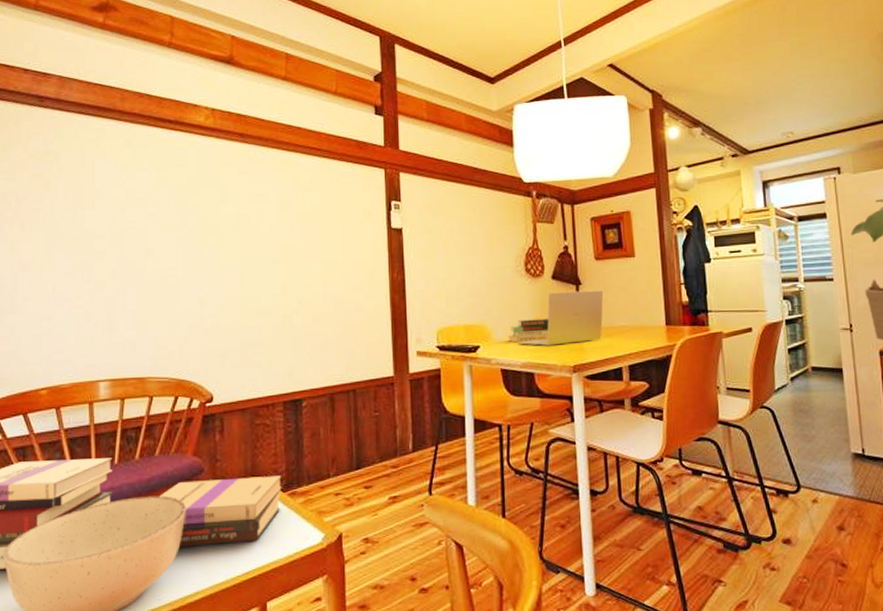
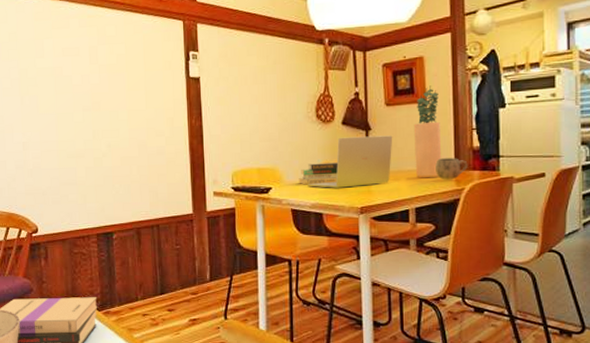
vase: none [623,240,653,334] -> present [413,85,442,178]
mug: none [647,313,678,336] -> present [436,158,468,180]

